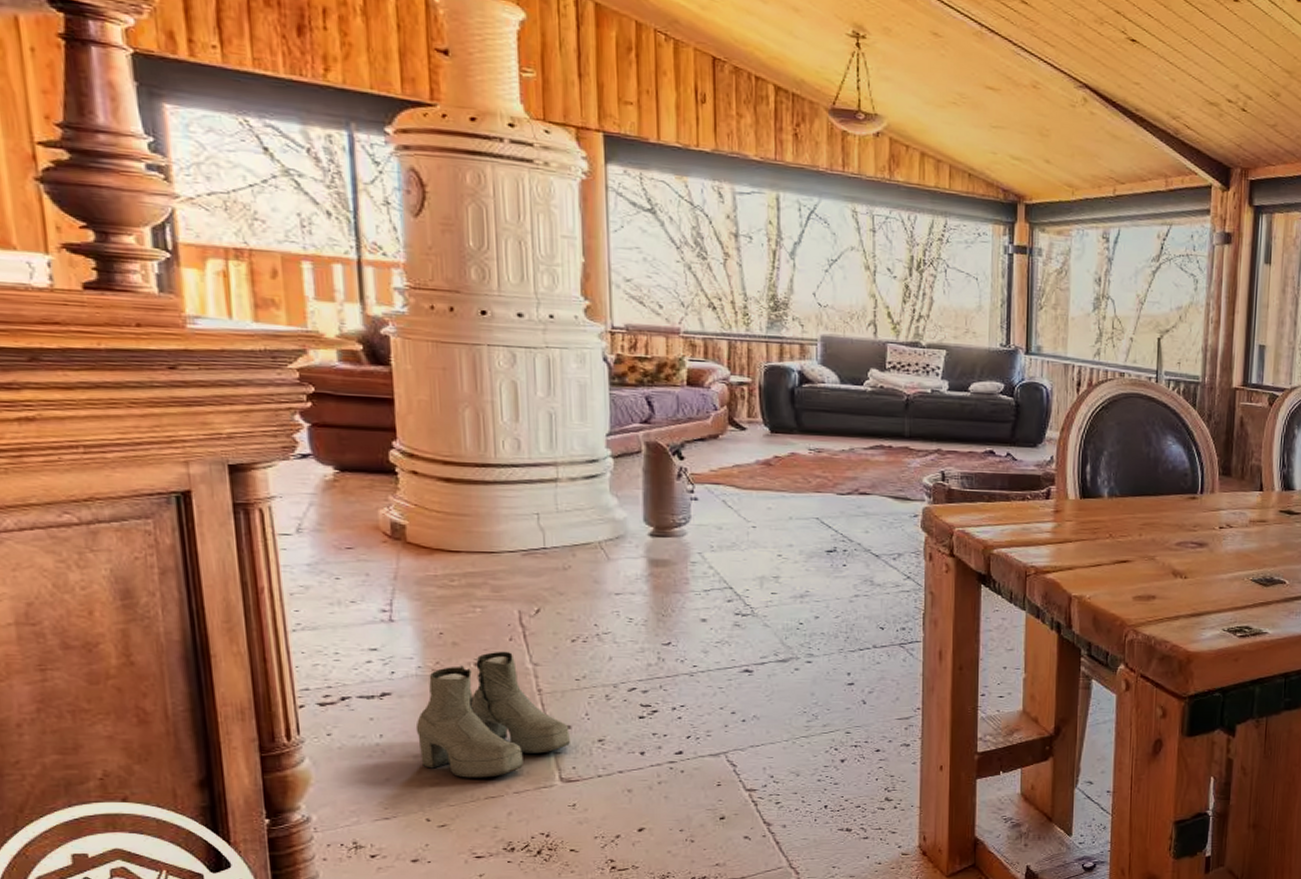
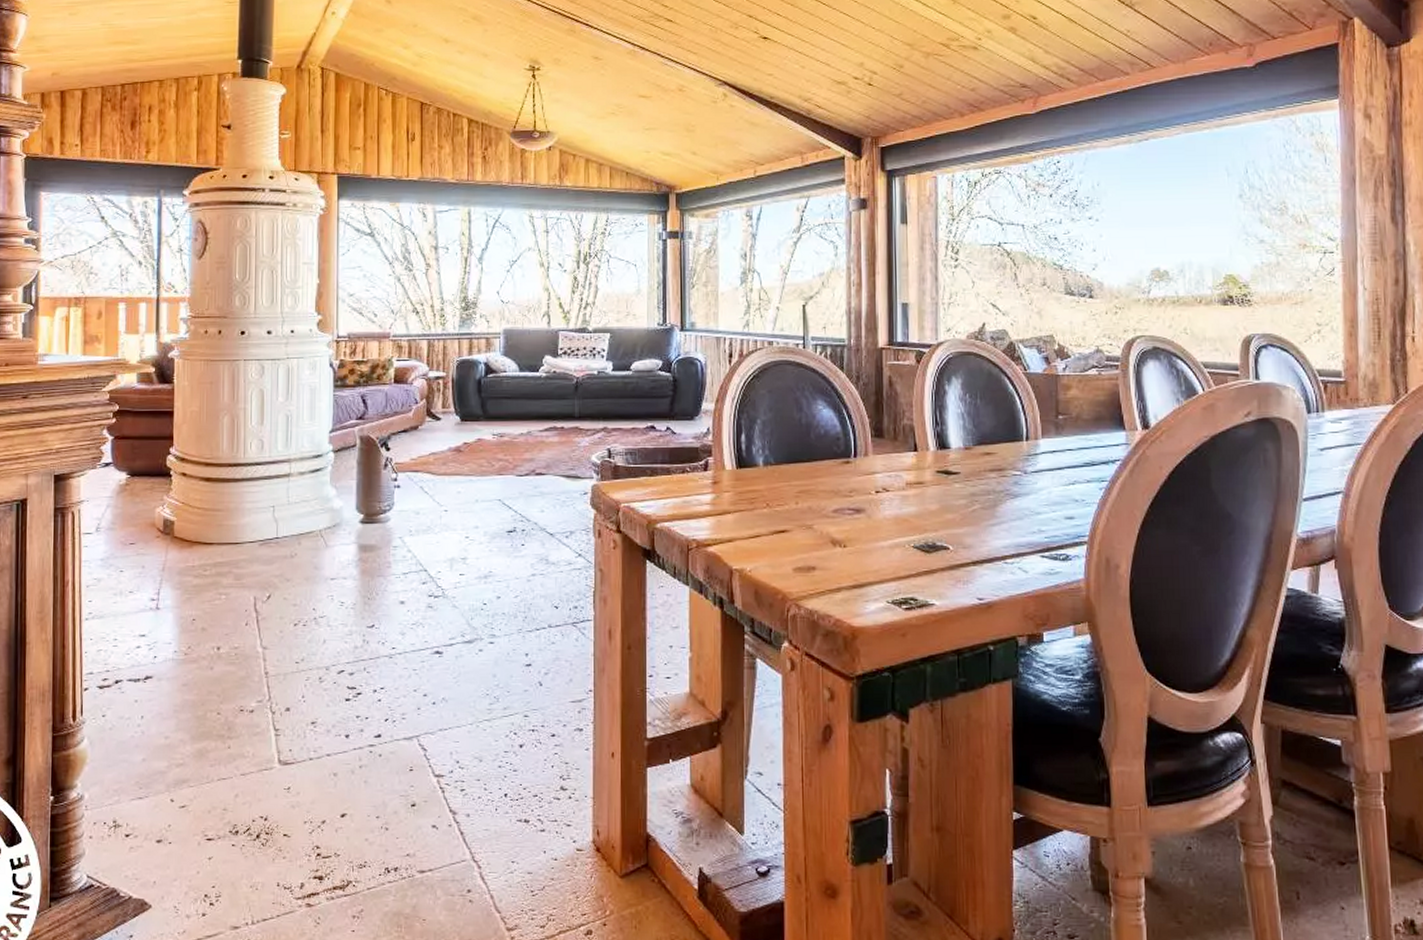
boots: present [415,651,570,778] -> none [168,635,288,759]

